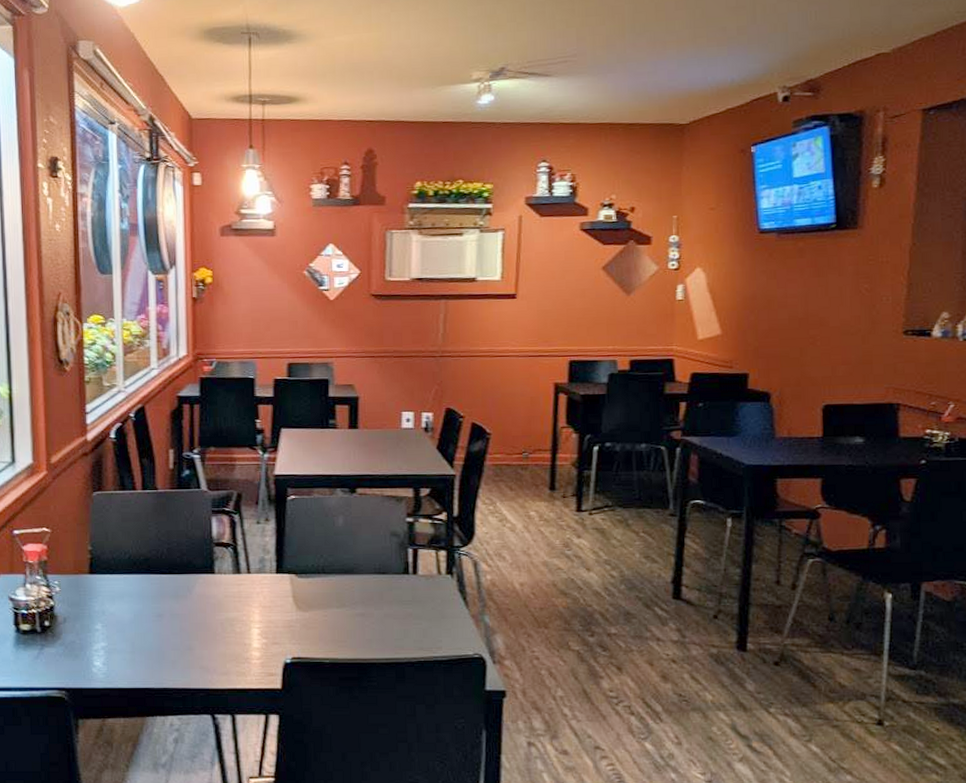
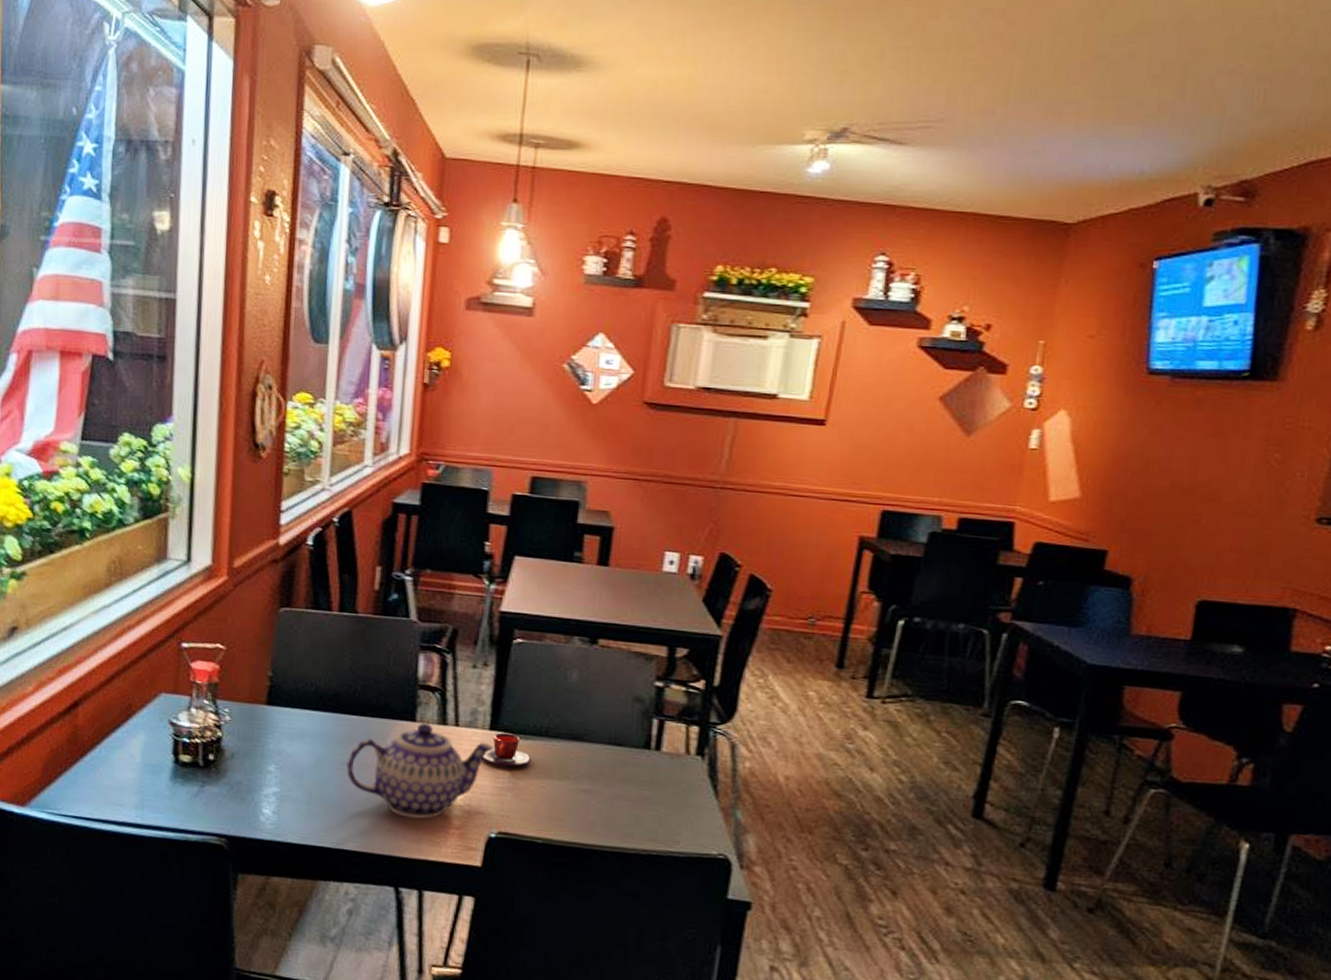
teapot: none [161,574,282,655] -> present [346,723,495,819]
teacup: none [273,574,312,602] -> present [482,732,531,767]

